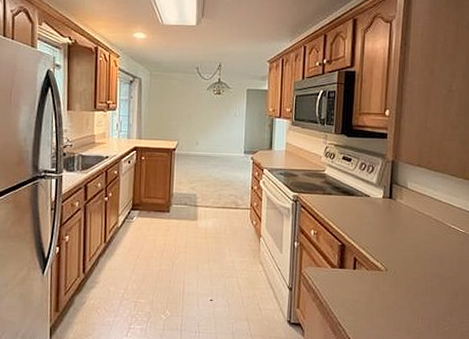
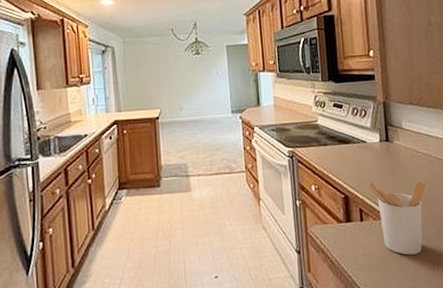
utensil holder: none [366,233,422,307] -> present [368,181,426,255]

